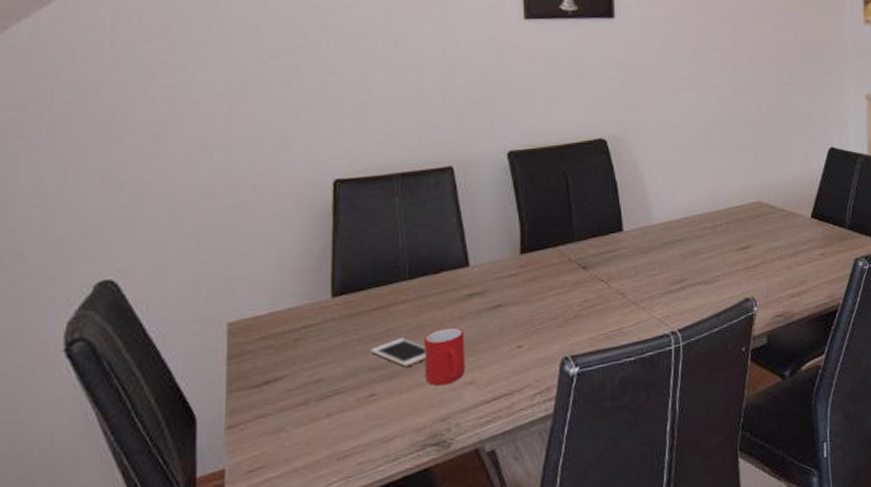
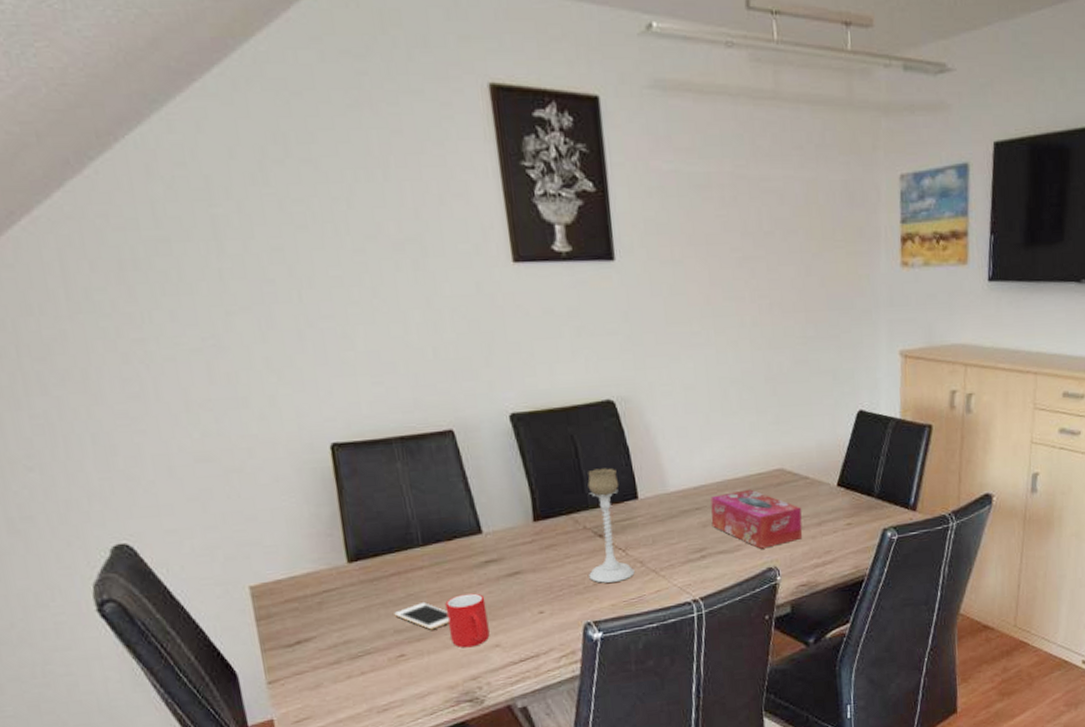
candle holder: none [570,202,615,316] -> present [588,468,635,583]
tissue box: none [692,221,779,279] -> present [710,489,802,549]

